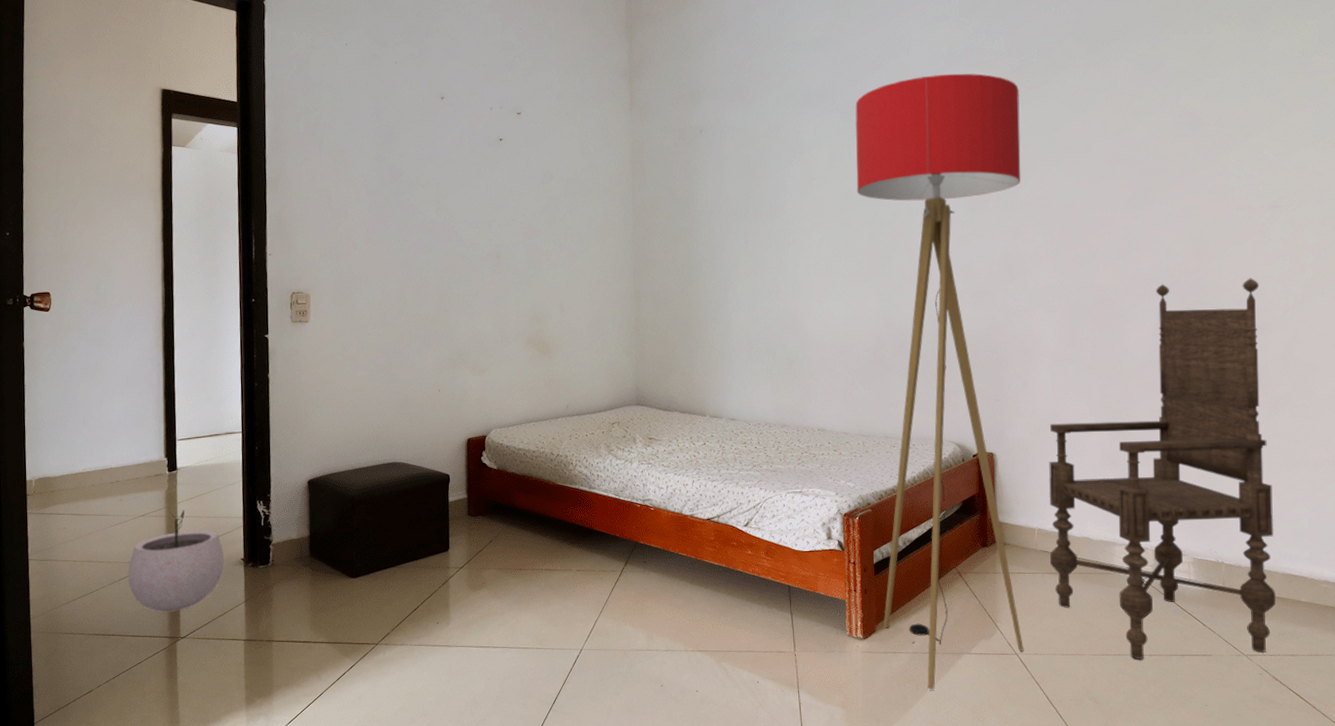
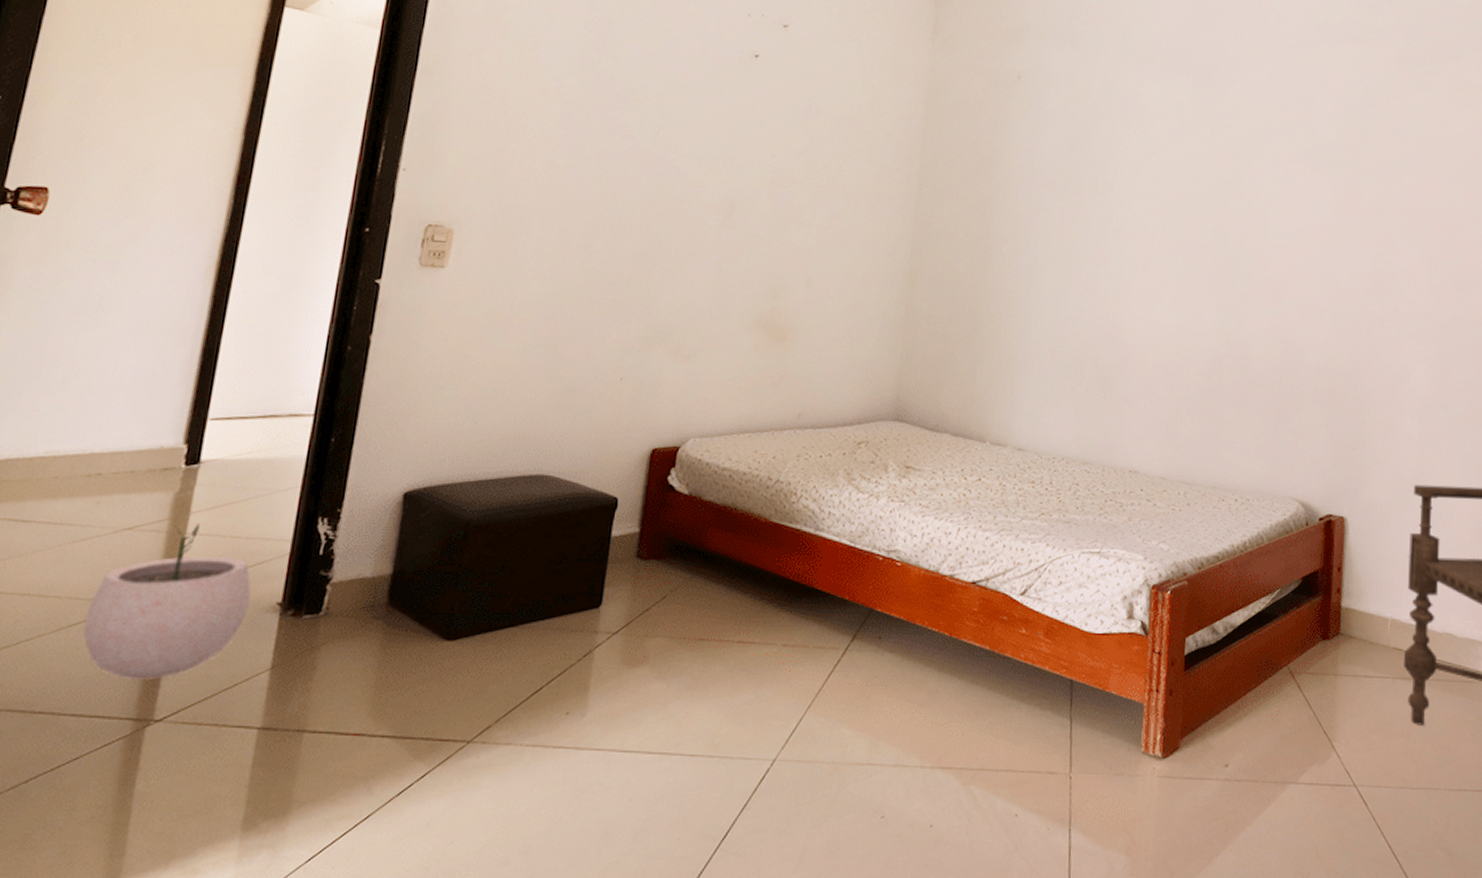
floor lamp: present [855,73,1025,690] -> none [1189,46,1404,833]

